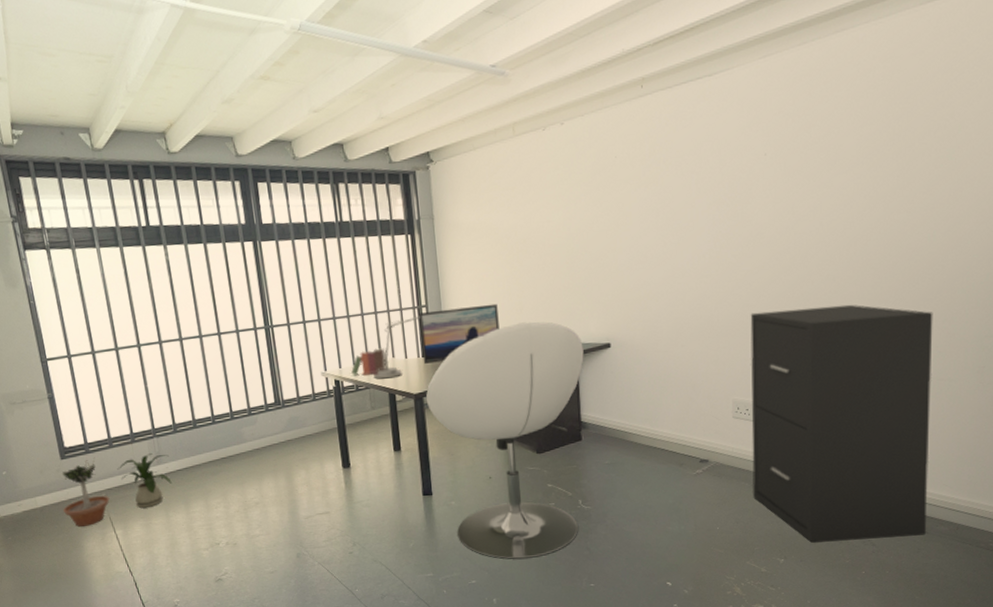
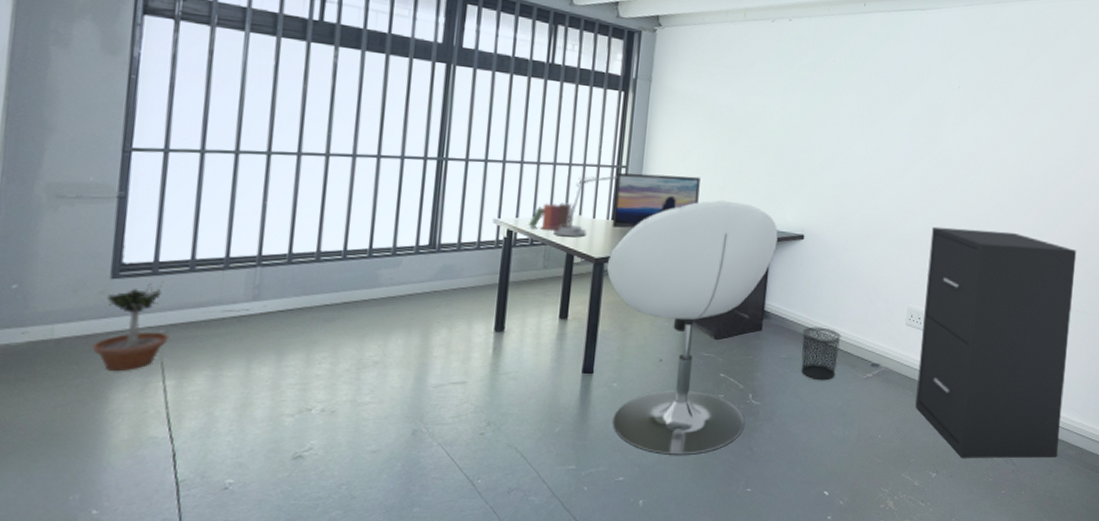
house plant: present [117,453,172,509] -> none [192,286,272,355]
waste bin: none [623,430,664,481] -> present [801,327,841,381]

